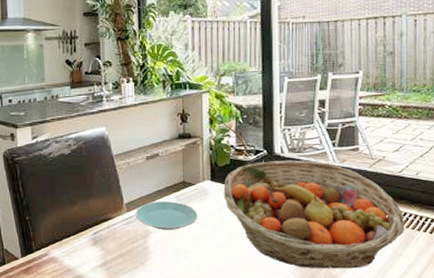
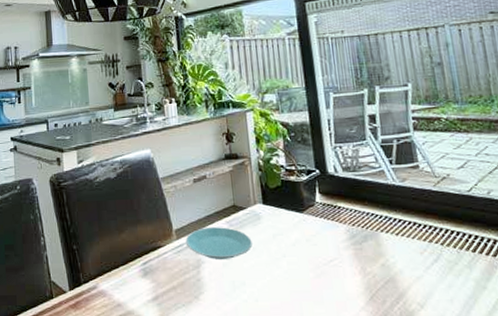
fruit basket: present [223,159,404,269] -> none [276,179,485,304]

